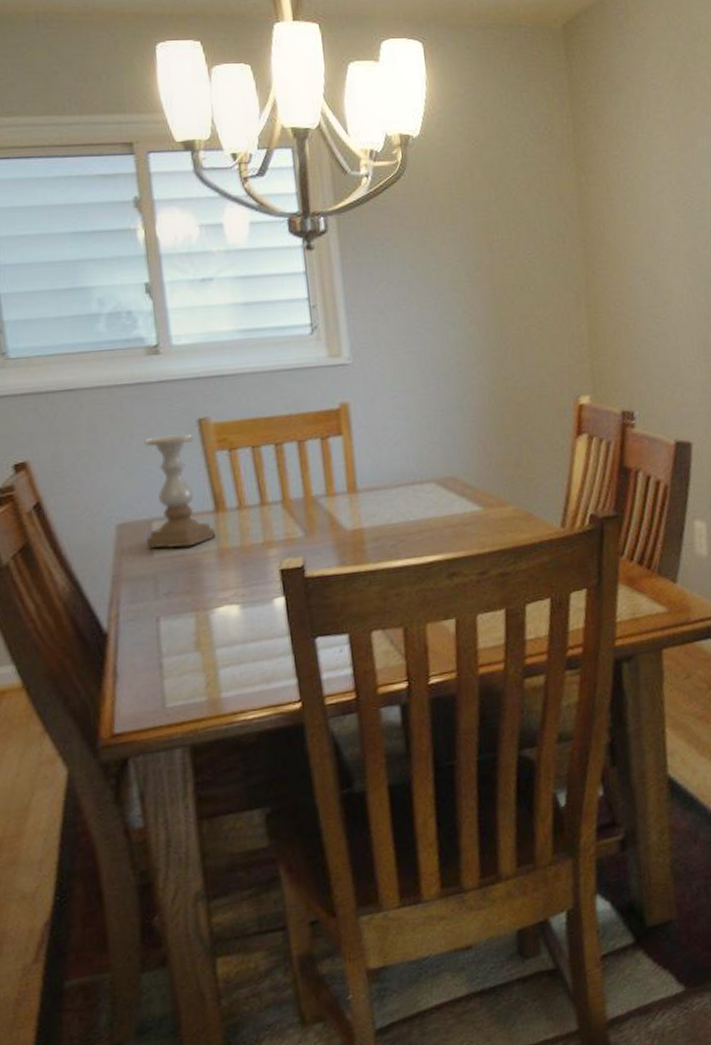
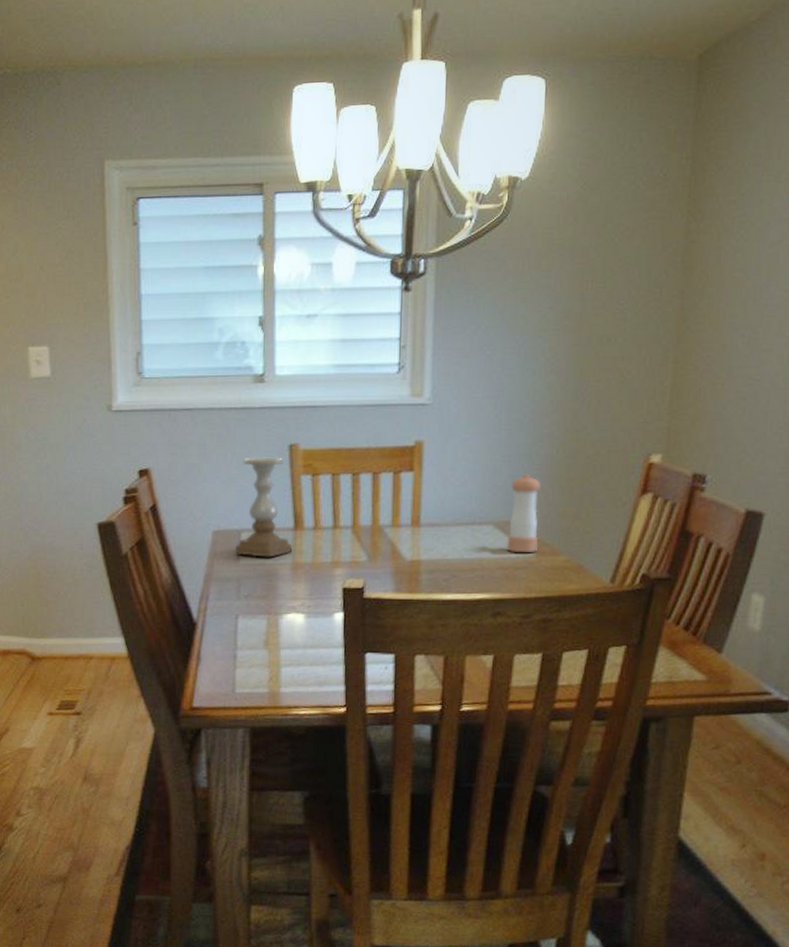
pepper shaker: none [447,426,484,509] -> present [507,473,540,553]

